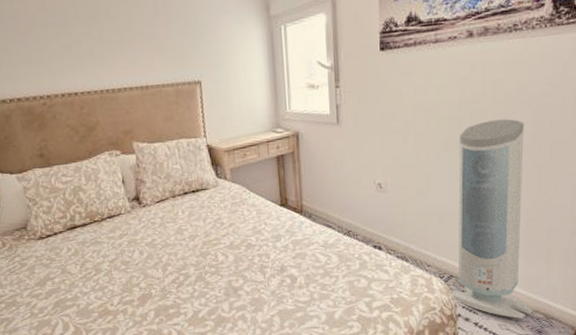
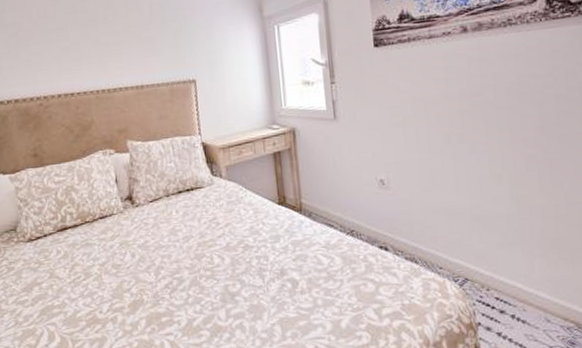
air purifier: present [452,119,534,319] -> none [462,112,563,328]

